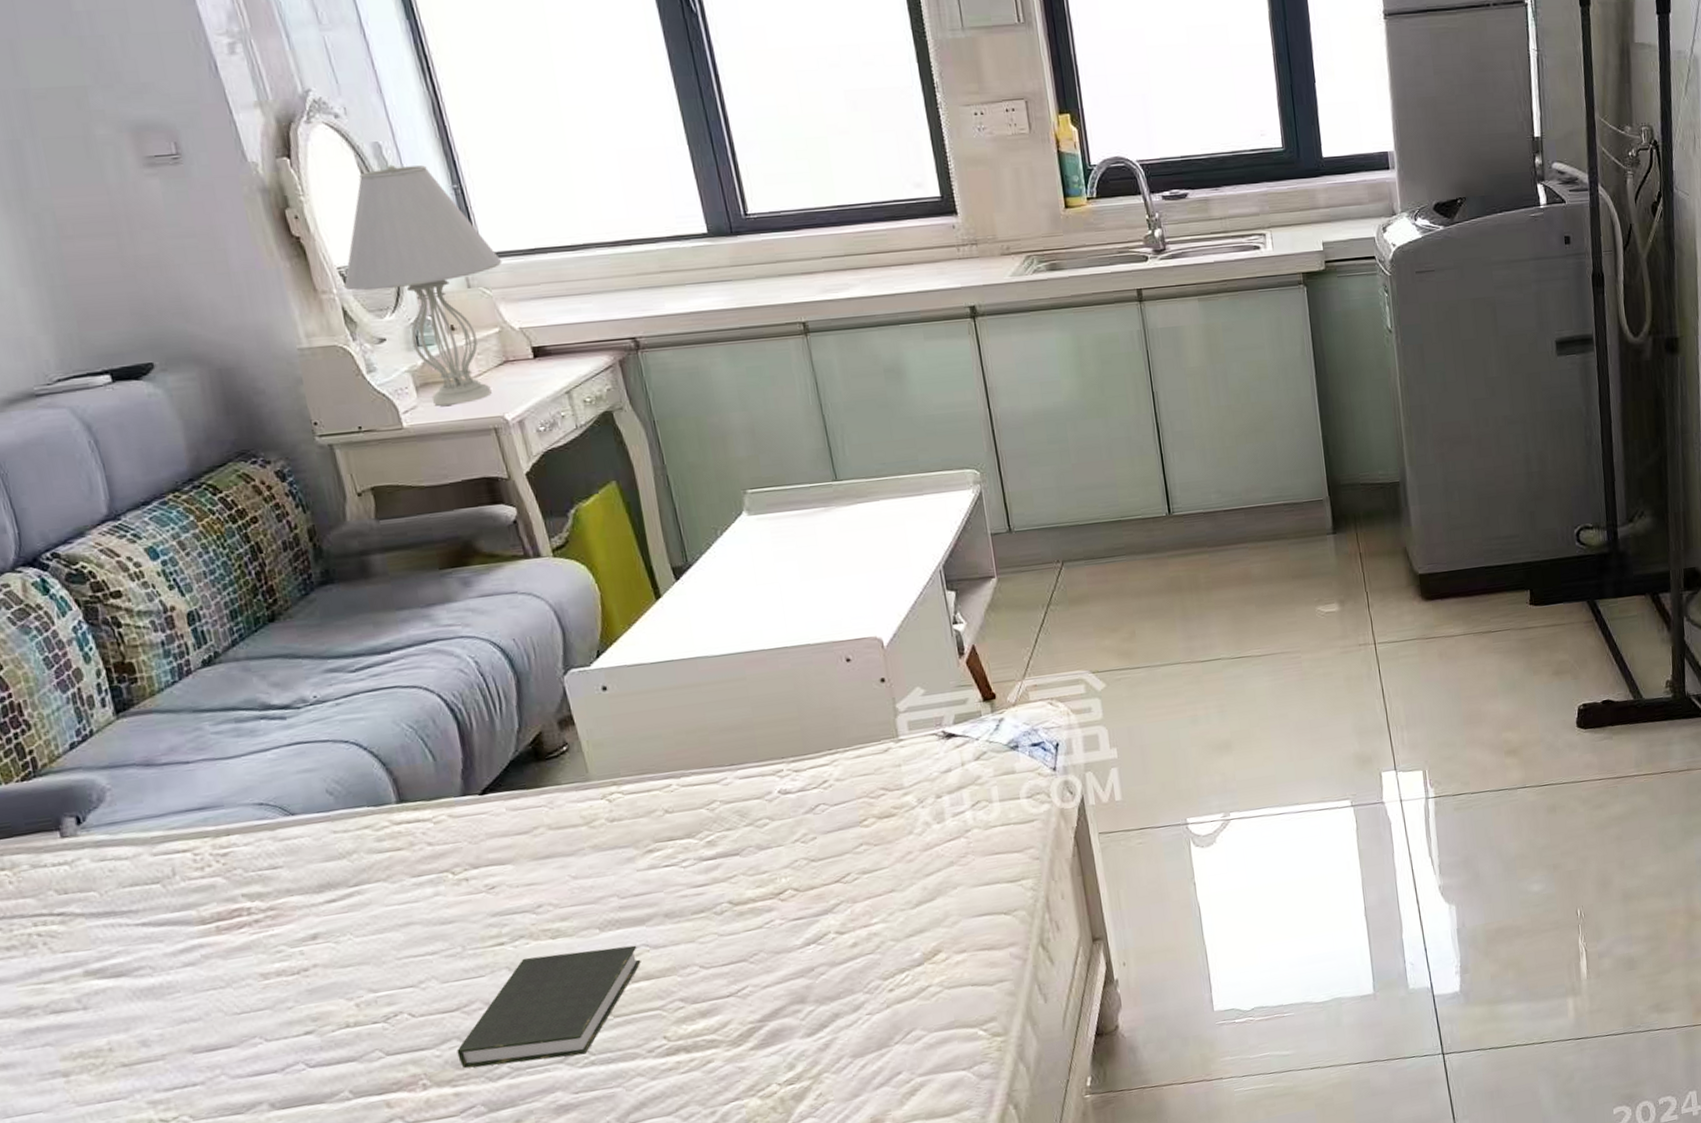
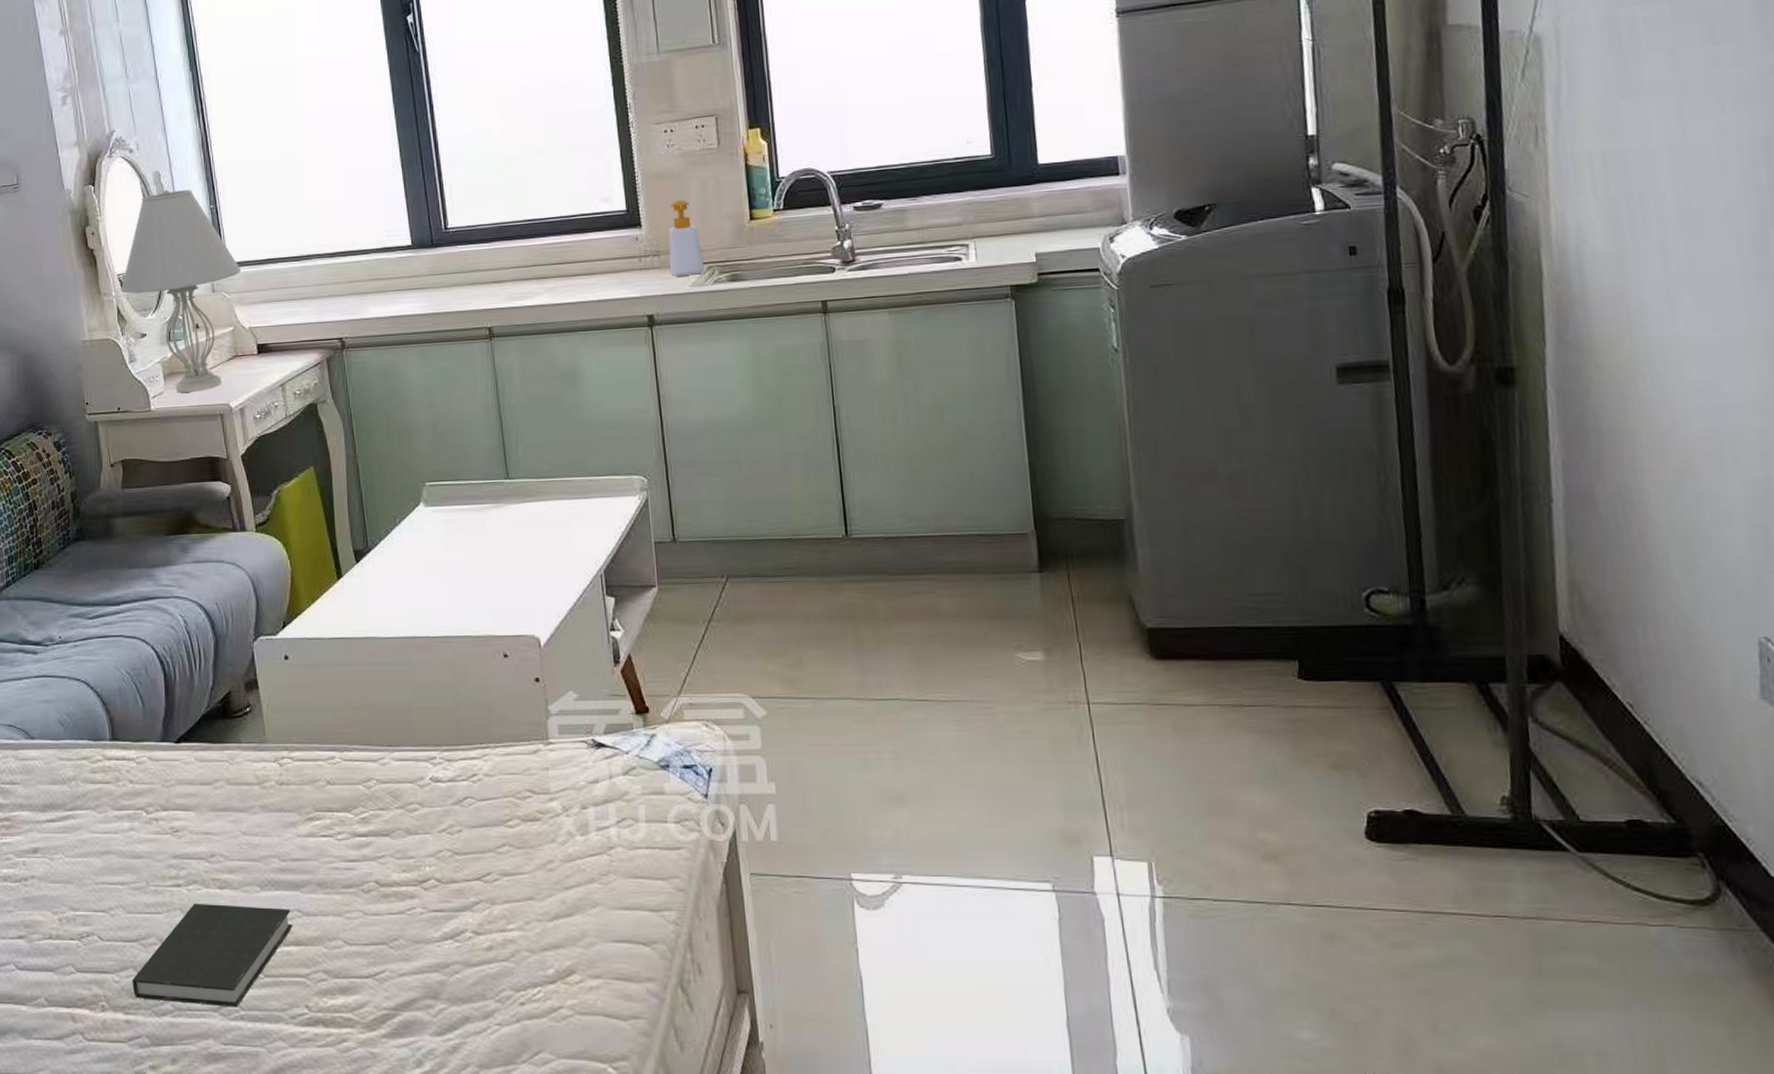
soap bottle: none [985,186,1024,266] -> present [668,200,705,277]

